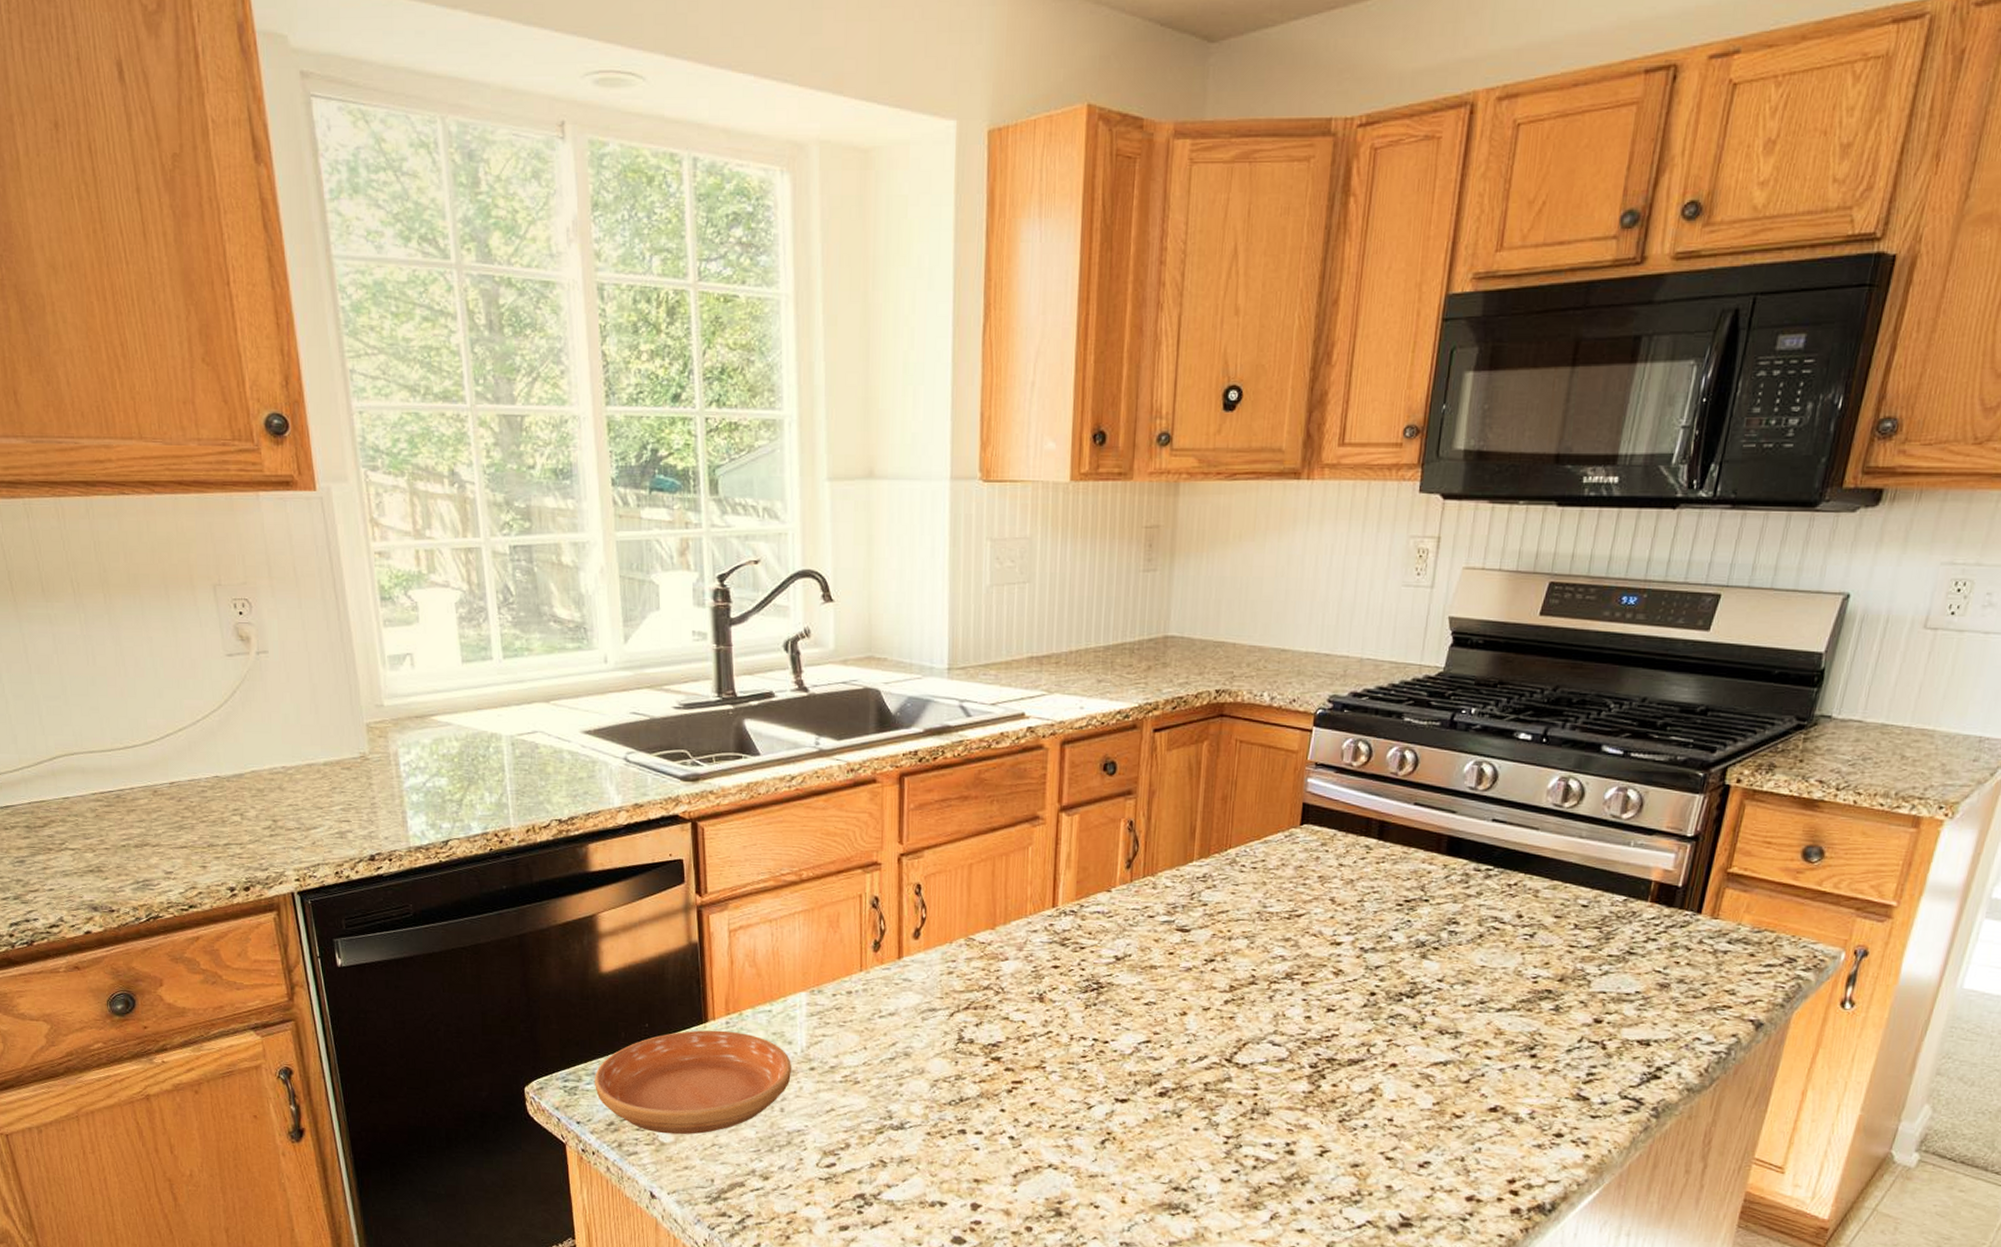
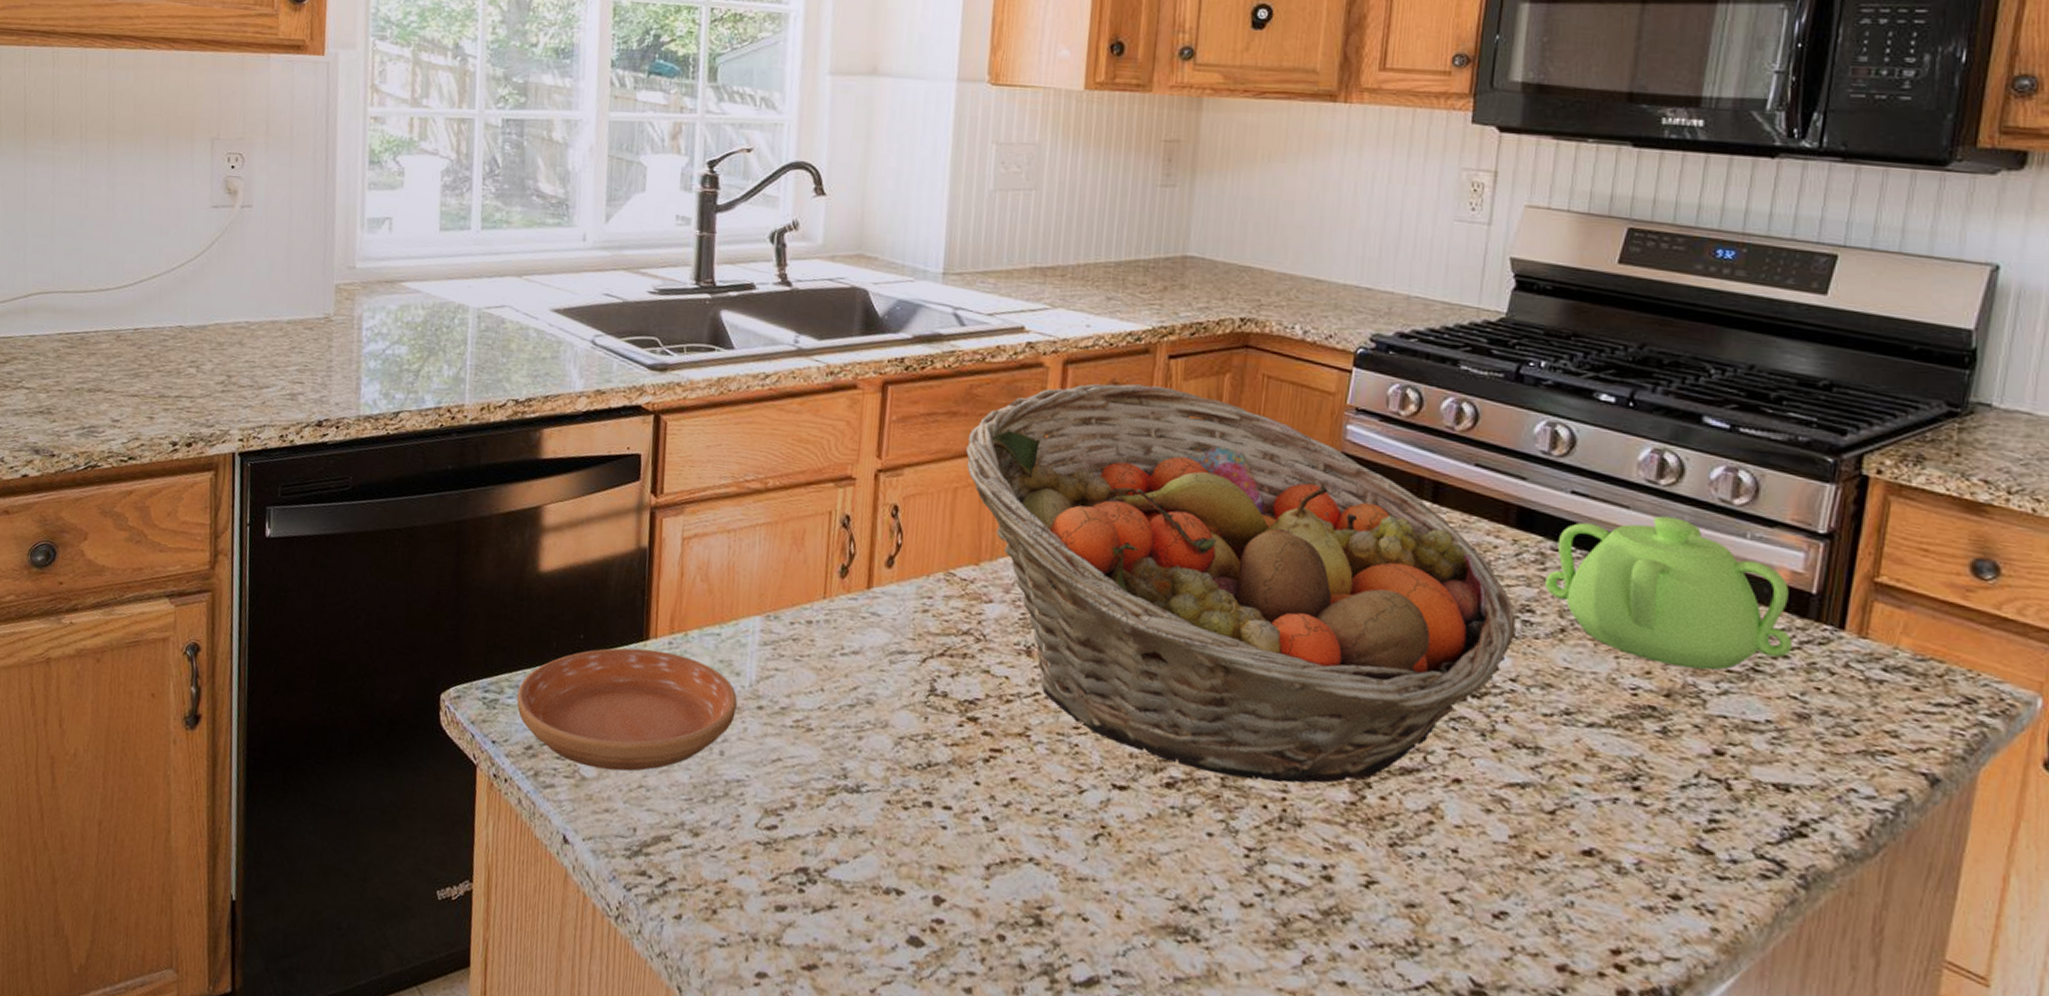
fruit basket: none [978,757,1444,1083] -> present [966,384,1516,784]
teapot: none [1468,833,1661,957] -> present [1545,515,1792,671]

